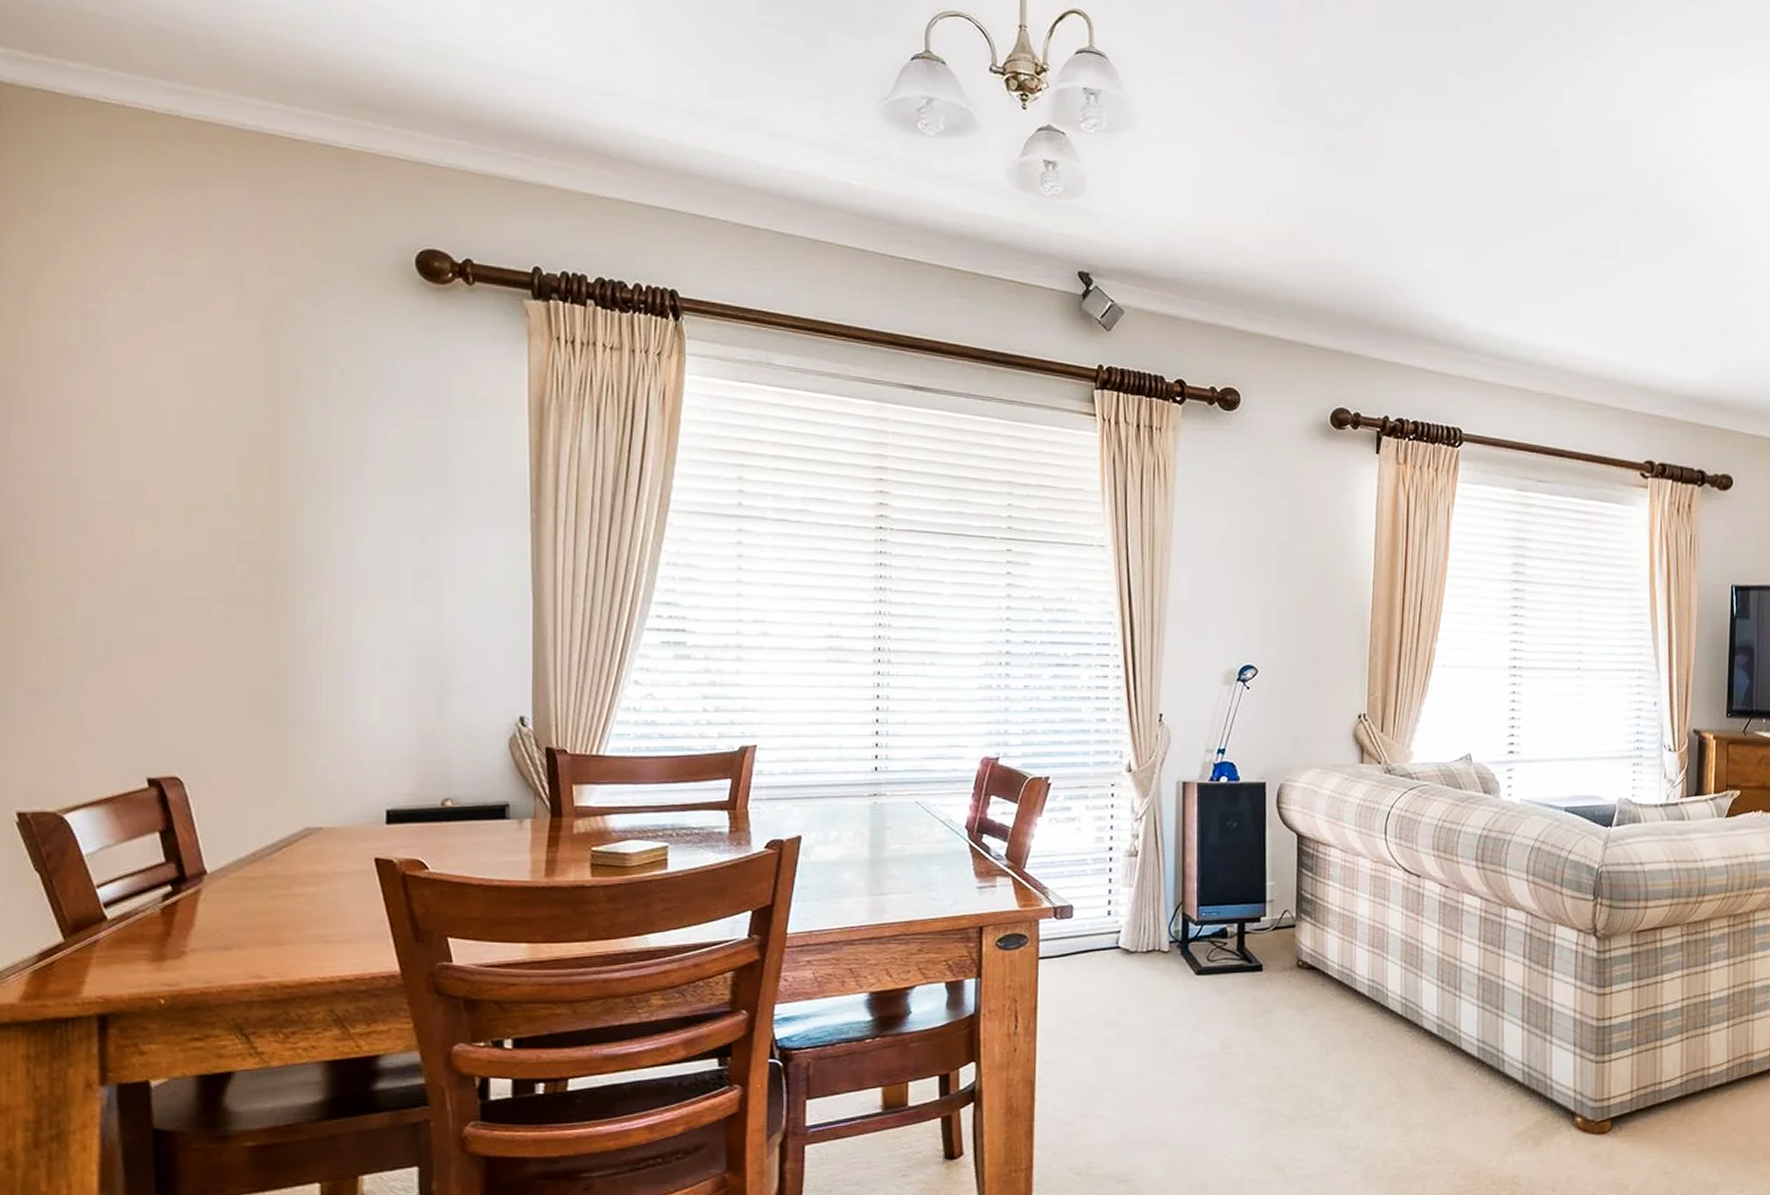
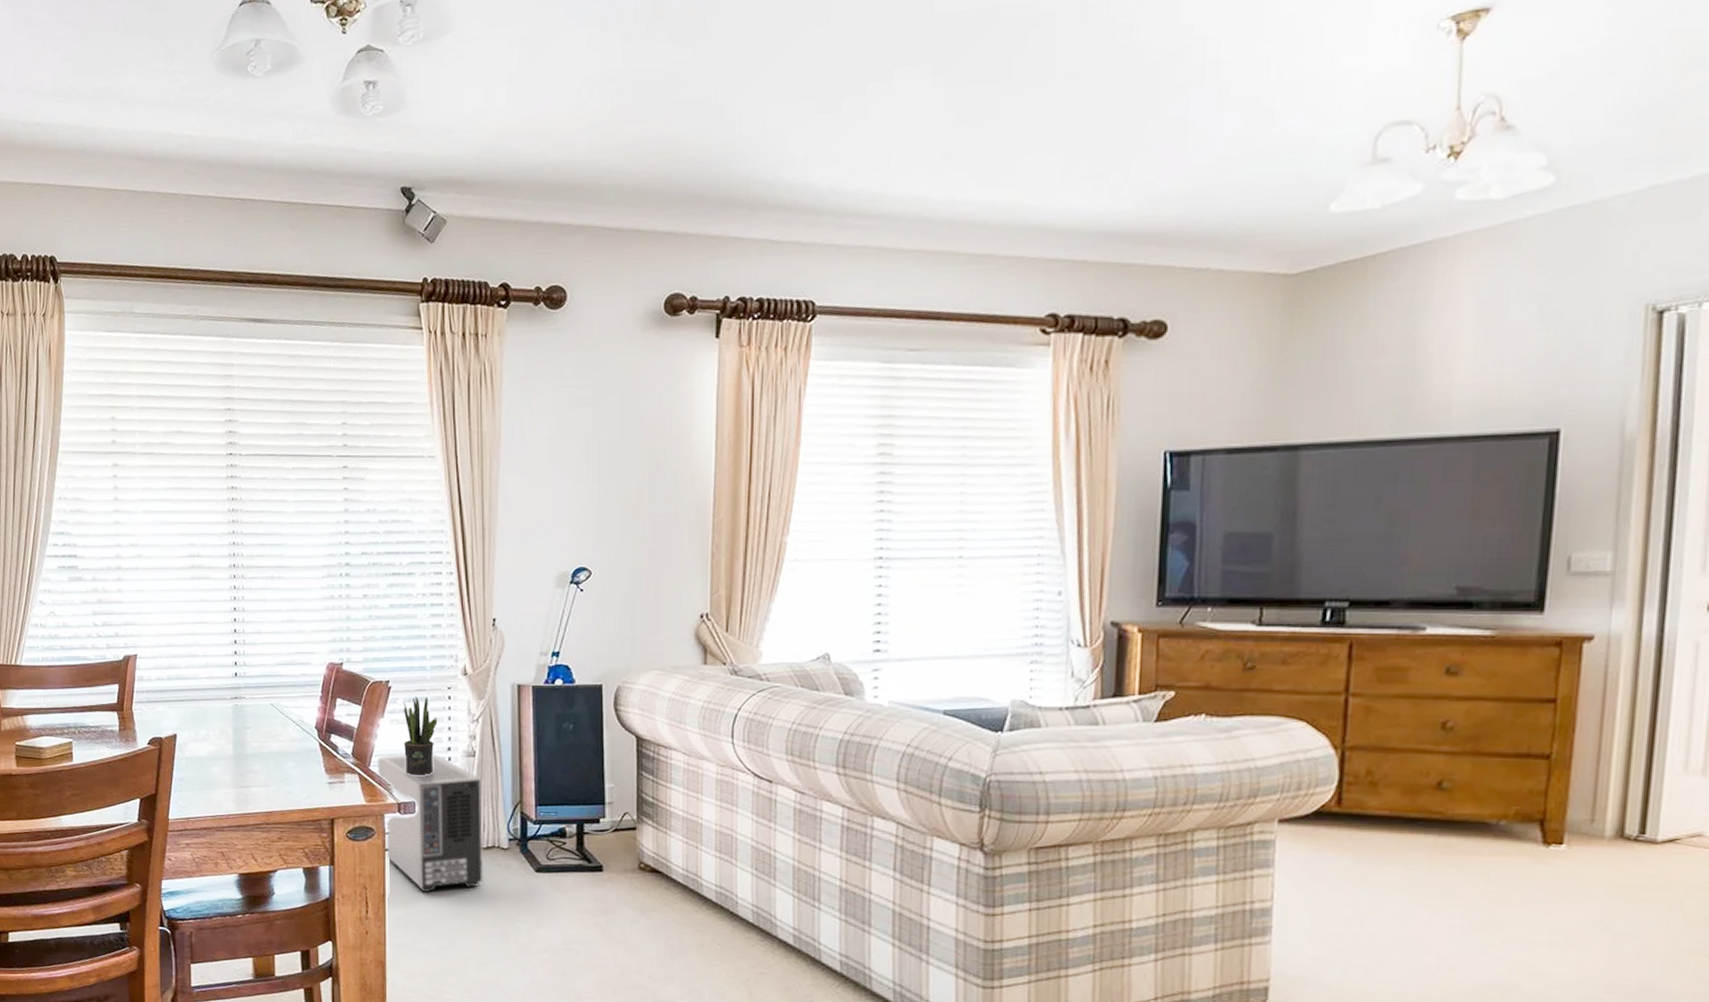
air purifier: none [1034,854,1144,1003] -> present [378,754,484,893]
potted plant: none [1062,793,1099,877] -> present [403,696,438,775]

